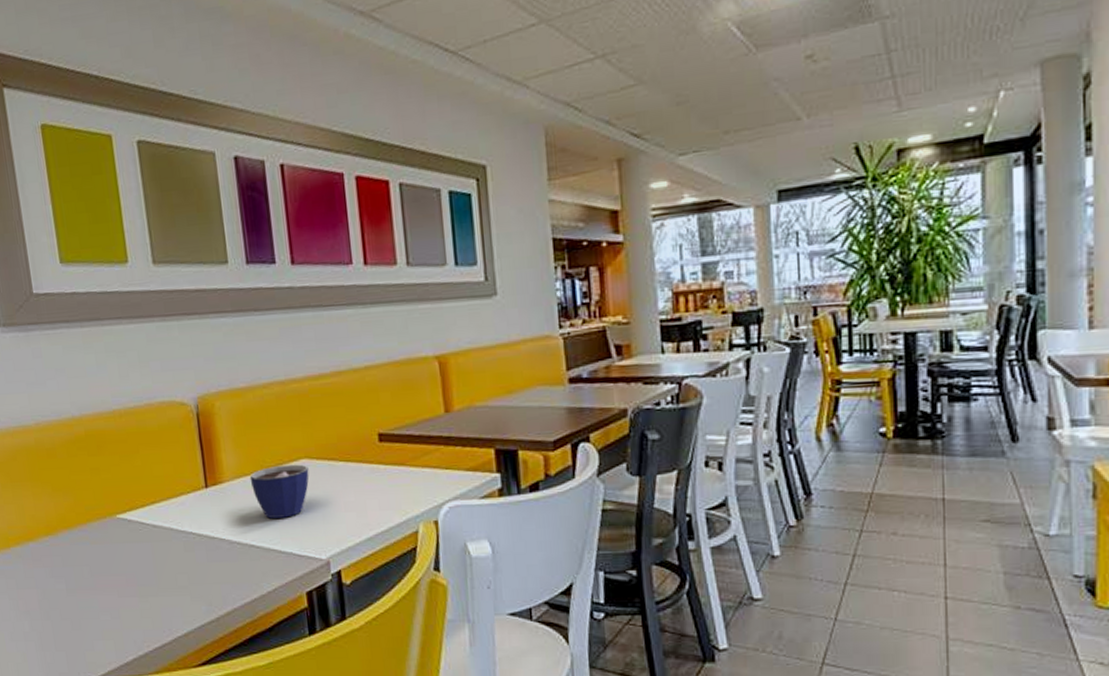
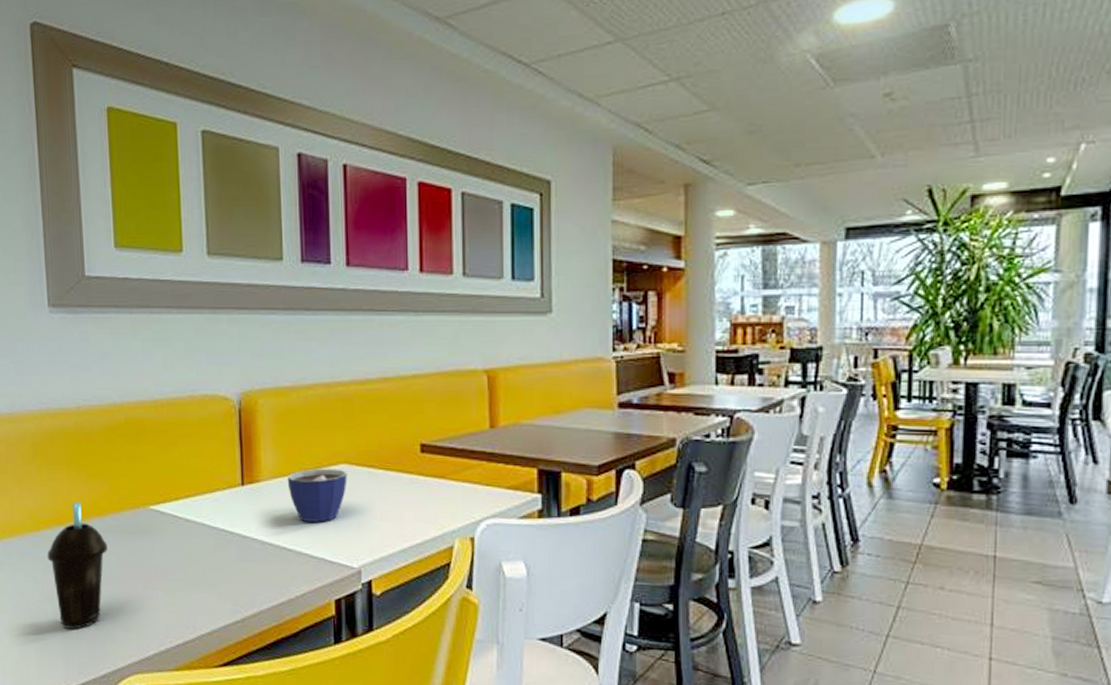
cup: none [19,517,78,642] -> present [47,502,108,629]

